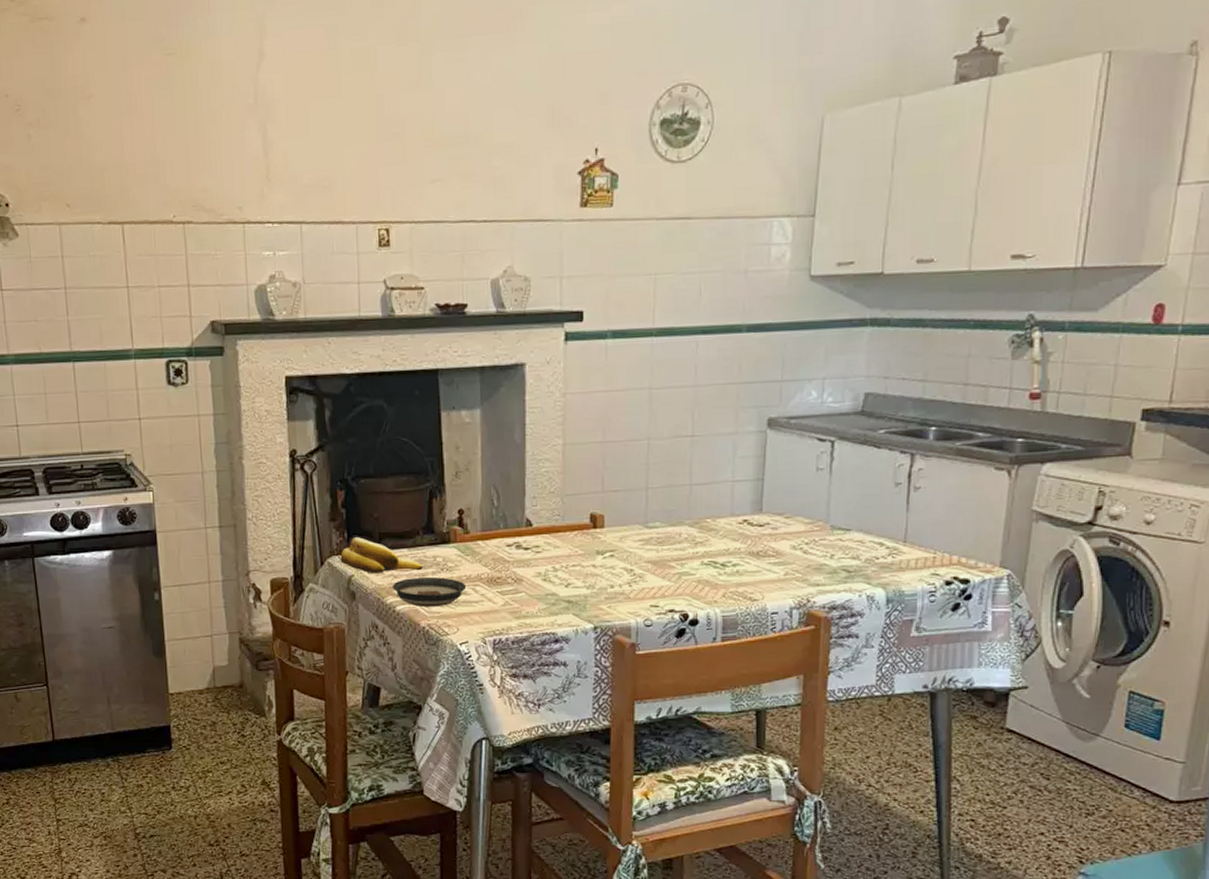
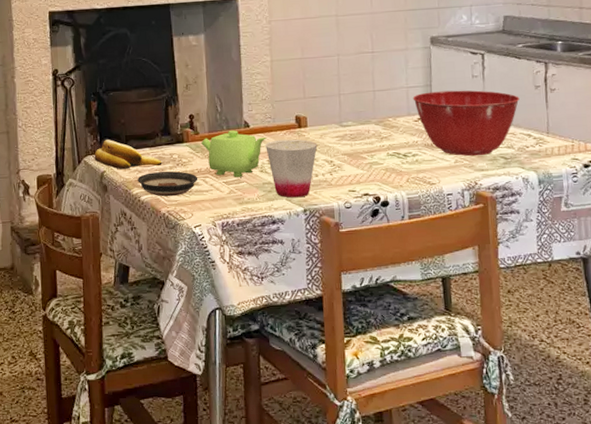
teapot: none [471,530,554,587] -> present [200,130,267,178]
cup: none [551,542,616,613] -> present [265,139,318,198]
mixing bowl: none [738,486,874,567] -> present [412,90,520,156]

